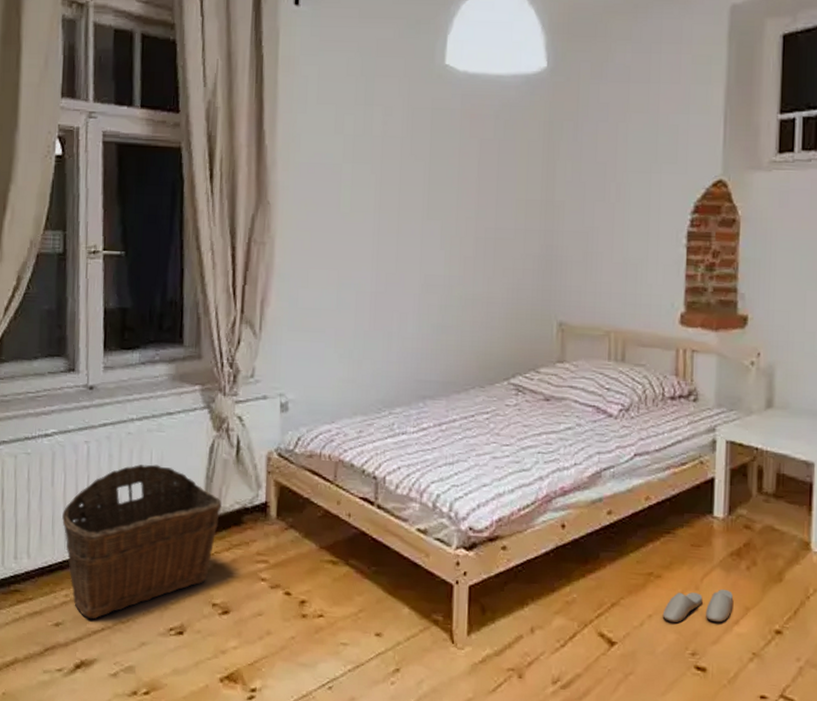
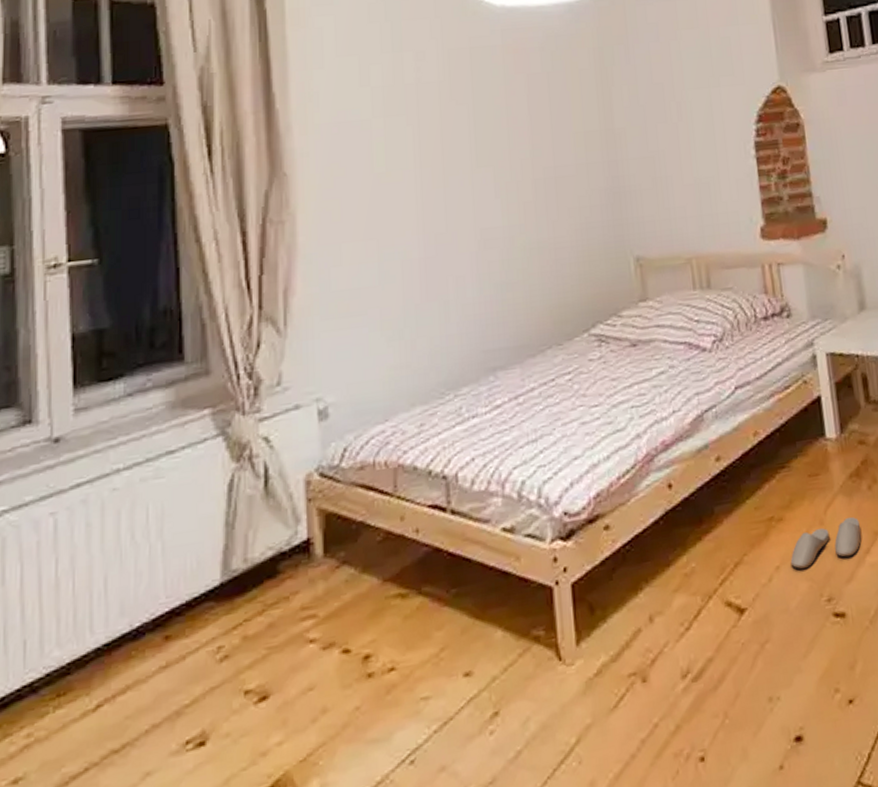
wicker basket: present [61,464,222,619] -> none [17,522,249,759]

